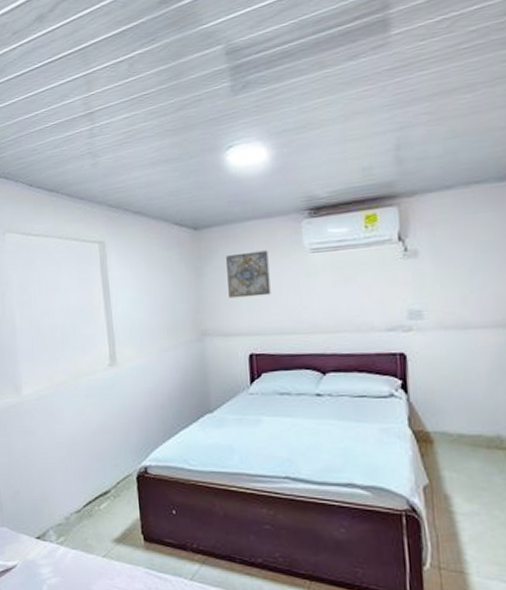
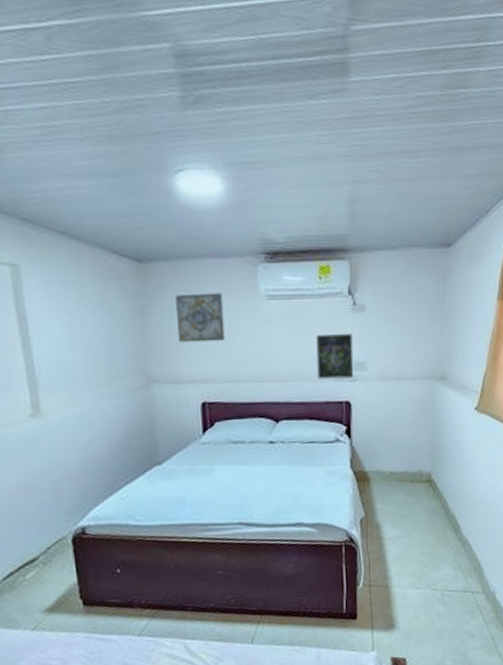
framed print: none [363,281,409,330] -> present [315,334,354,380]

